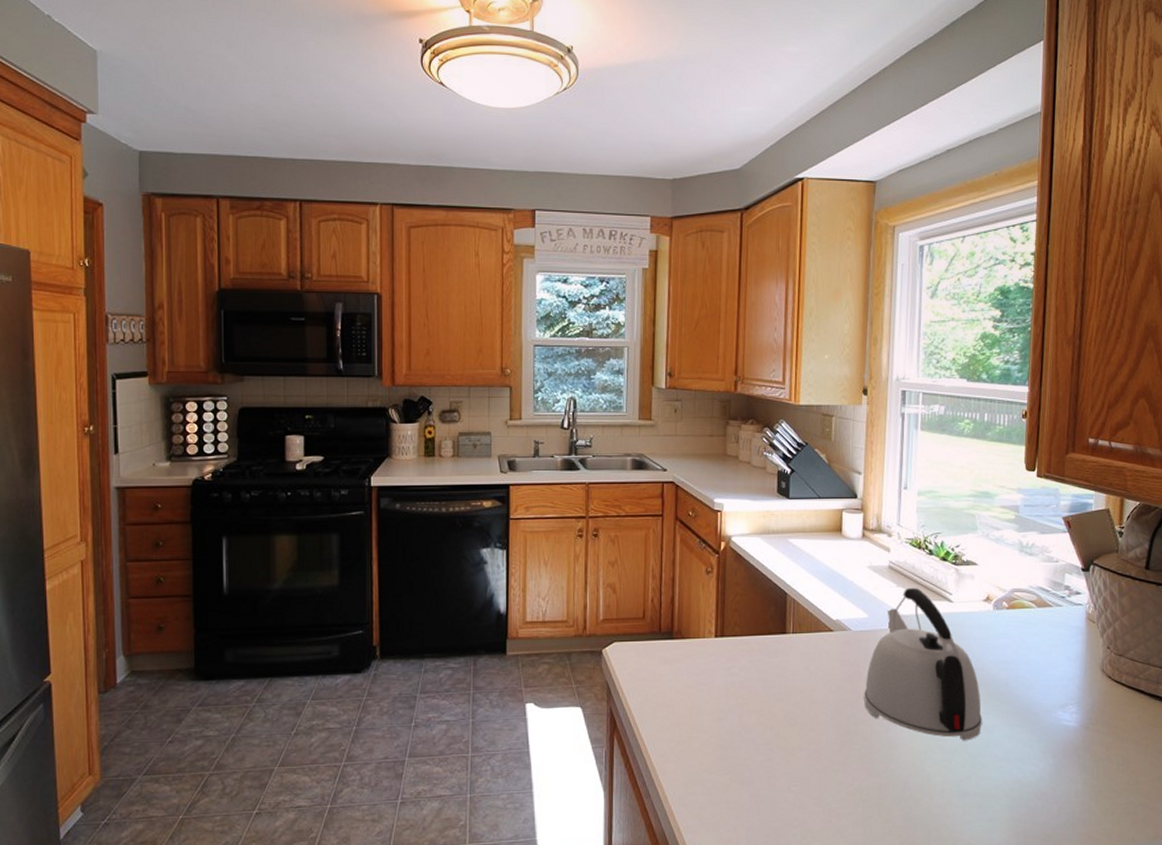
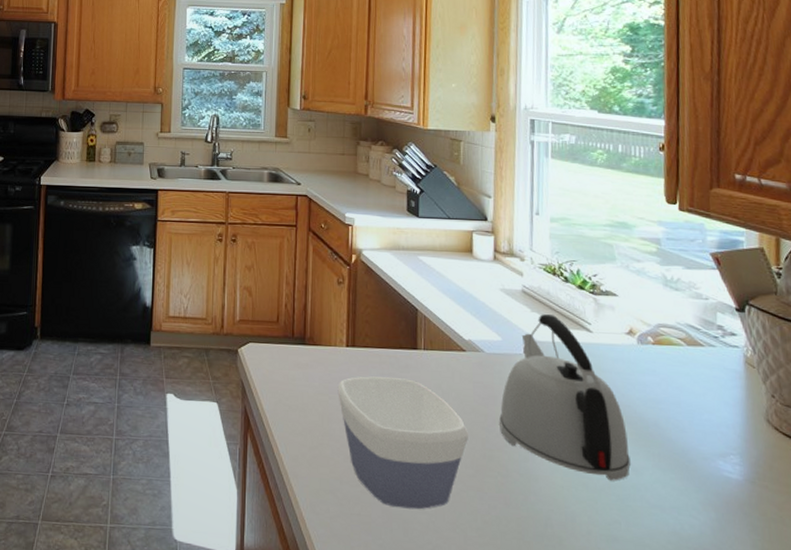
bowl: none [706,664,835,790] -> present [337,376,469,510]

